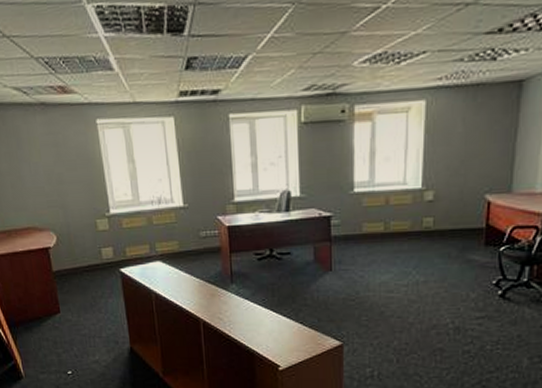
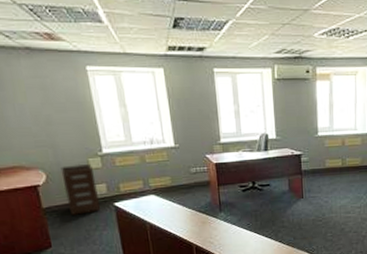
filing cabinet: none [70,225,108,281] -> present [60,163,102,216]

